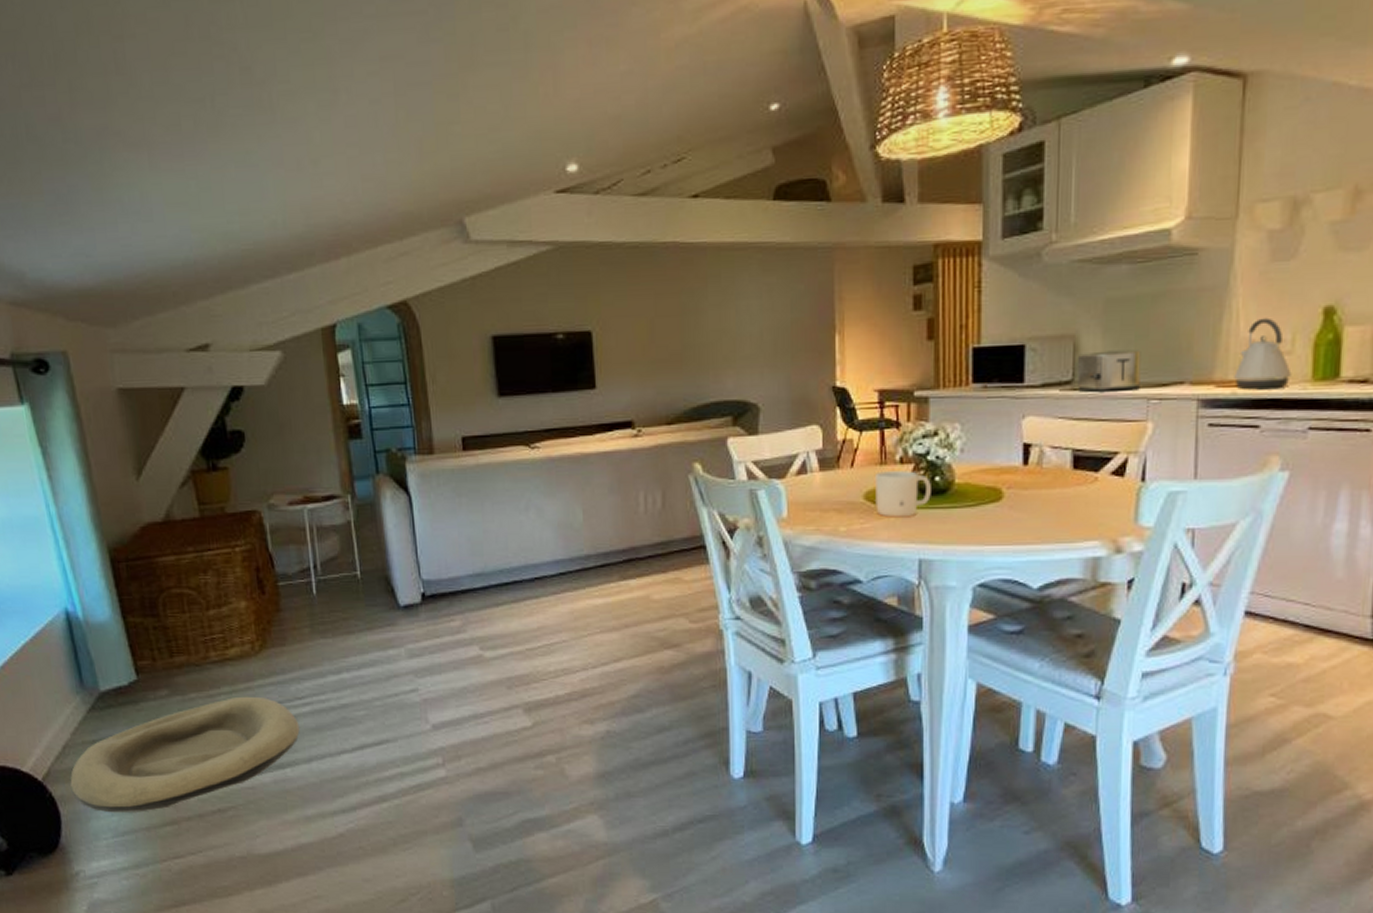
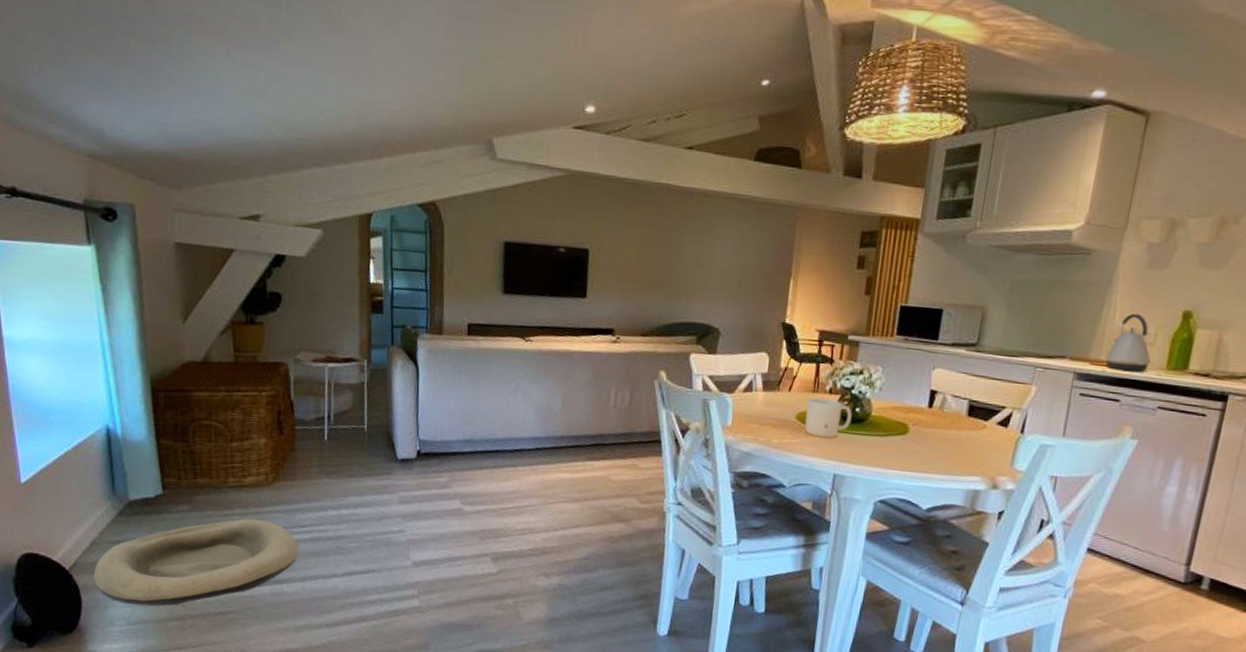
toaster: present [1076,349,1141,393] -> none [980,322,1035,359]

